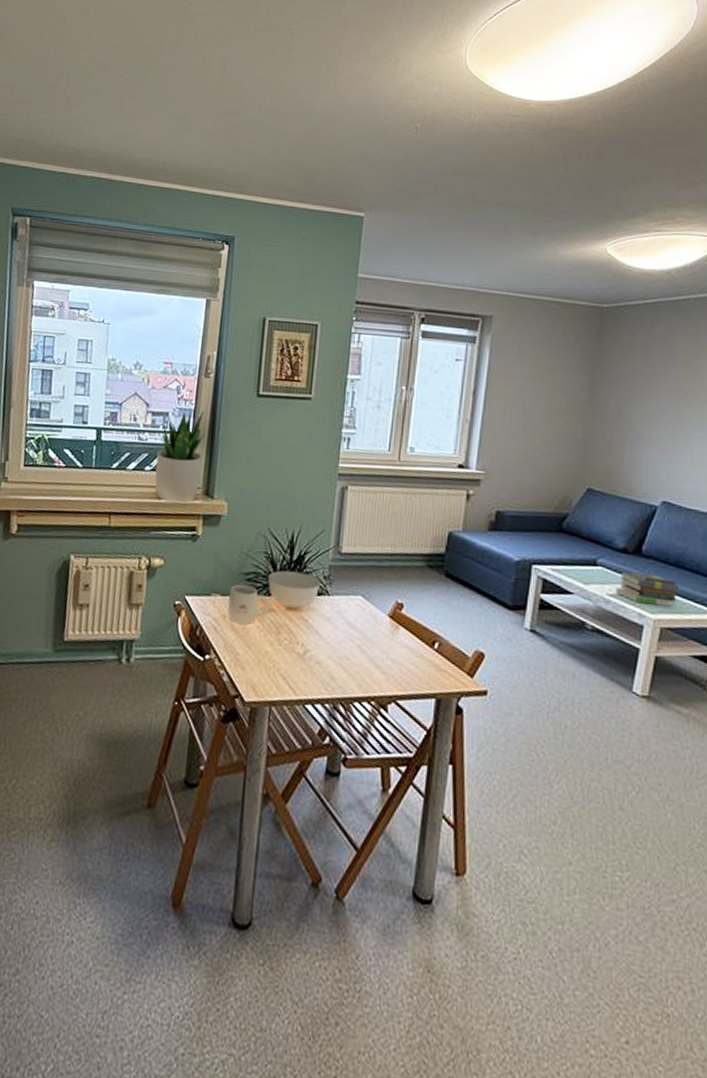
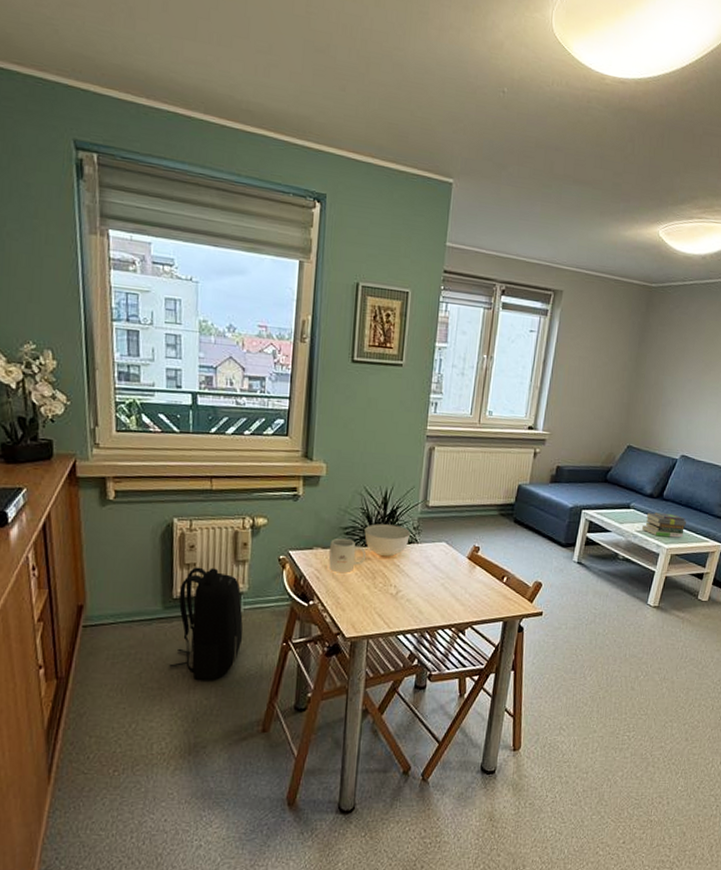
backpack: none [54,608,134,739] -> present [169,567,243,681]
planter: present [155,410,206,504] -> none [254,375,303,466]

